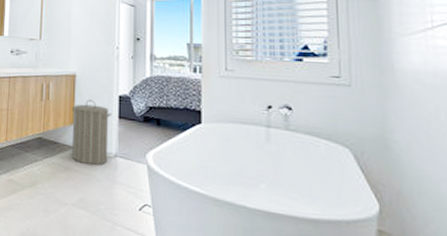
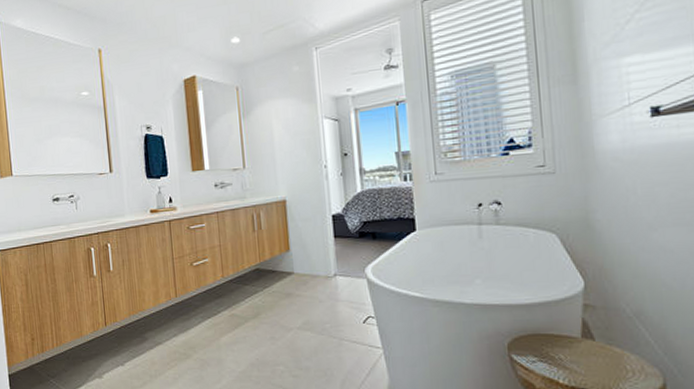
laundry hamper: present [71,99,112,166] -> none [285,223,328,288]

